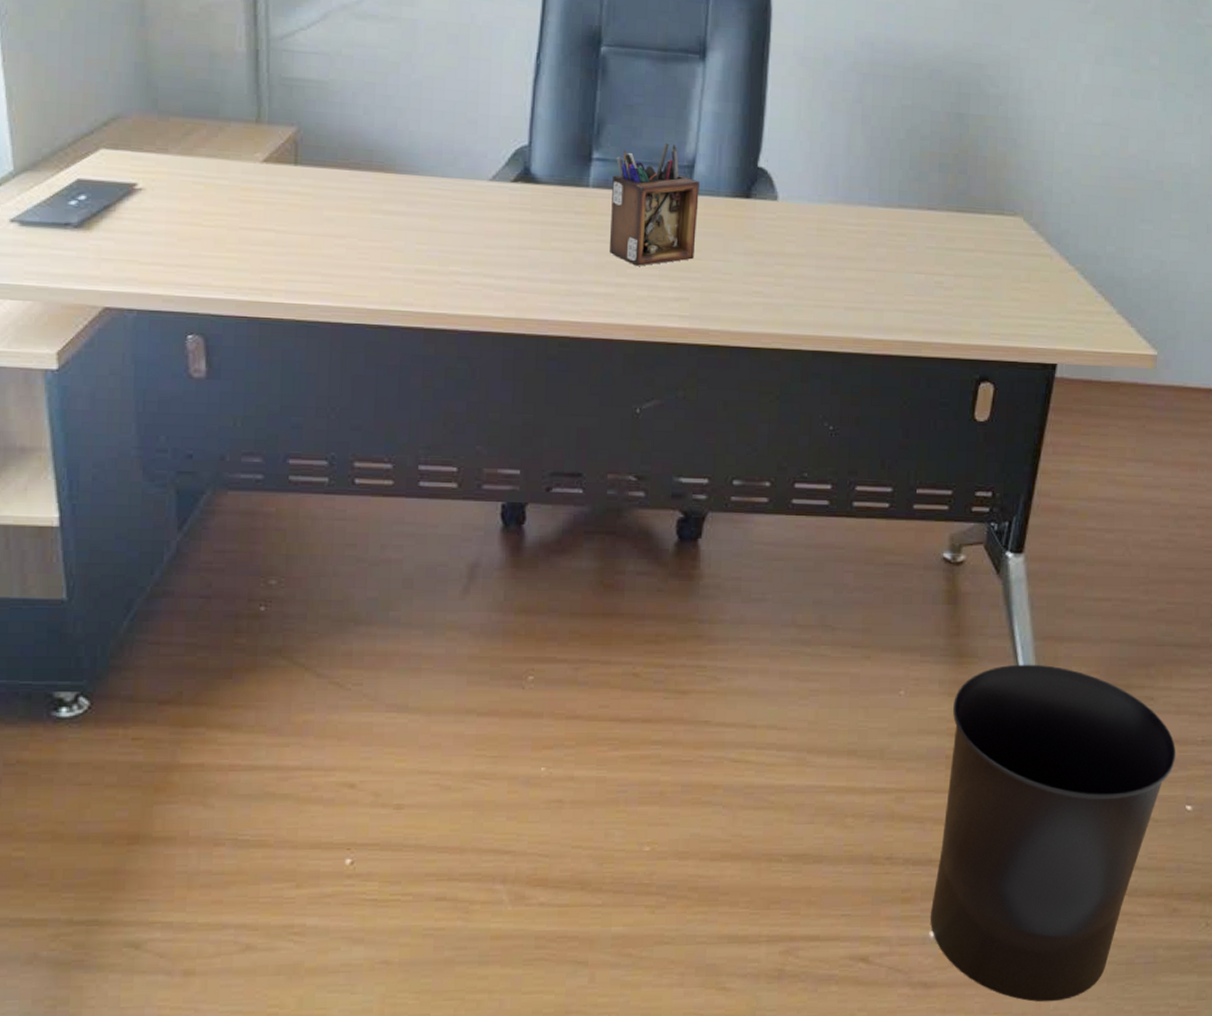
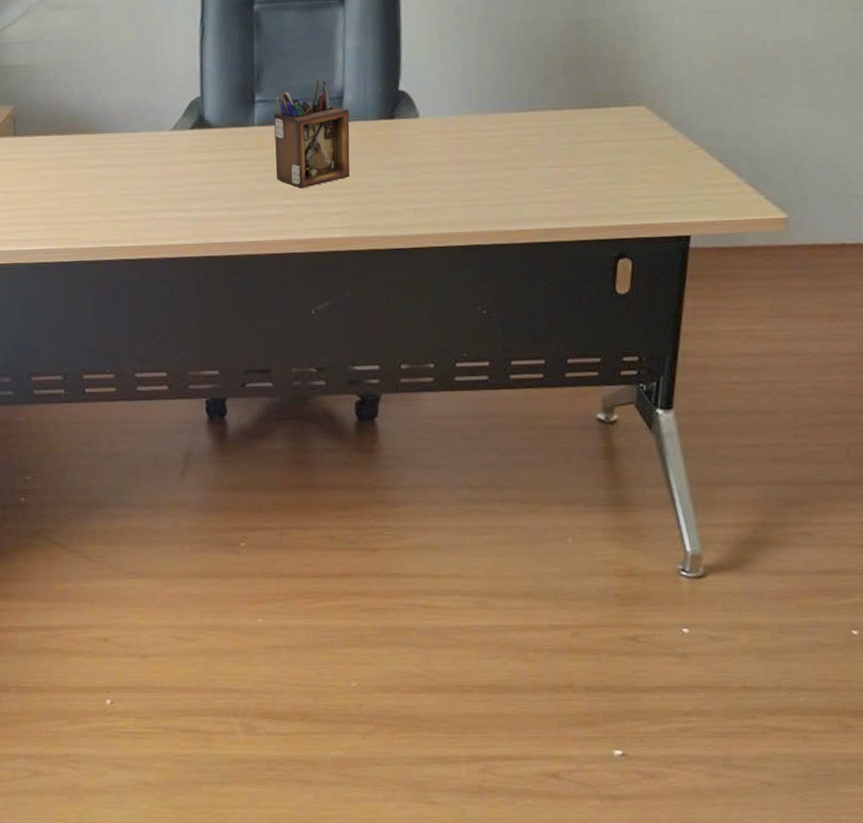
waste bin: present [930,664,1176,1002] -> none [612,508,838,812]

